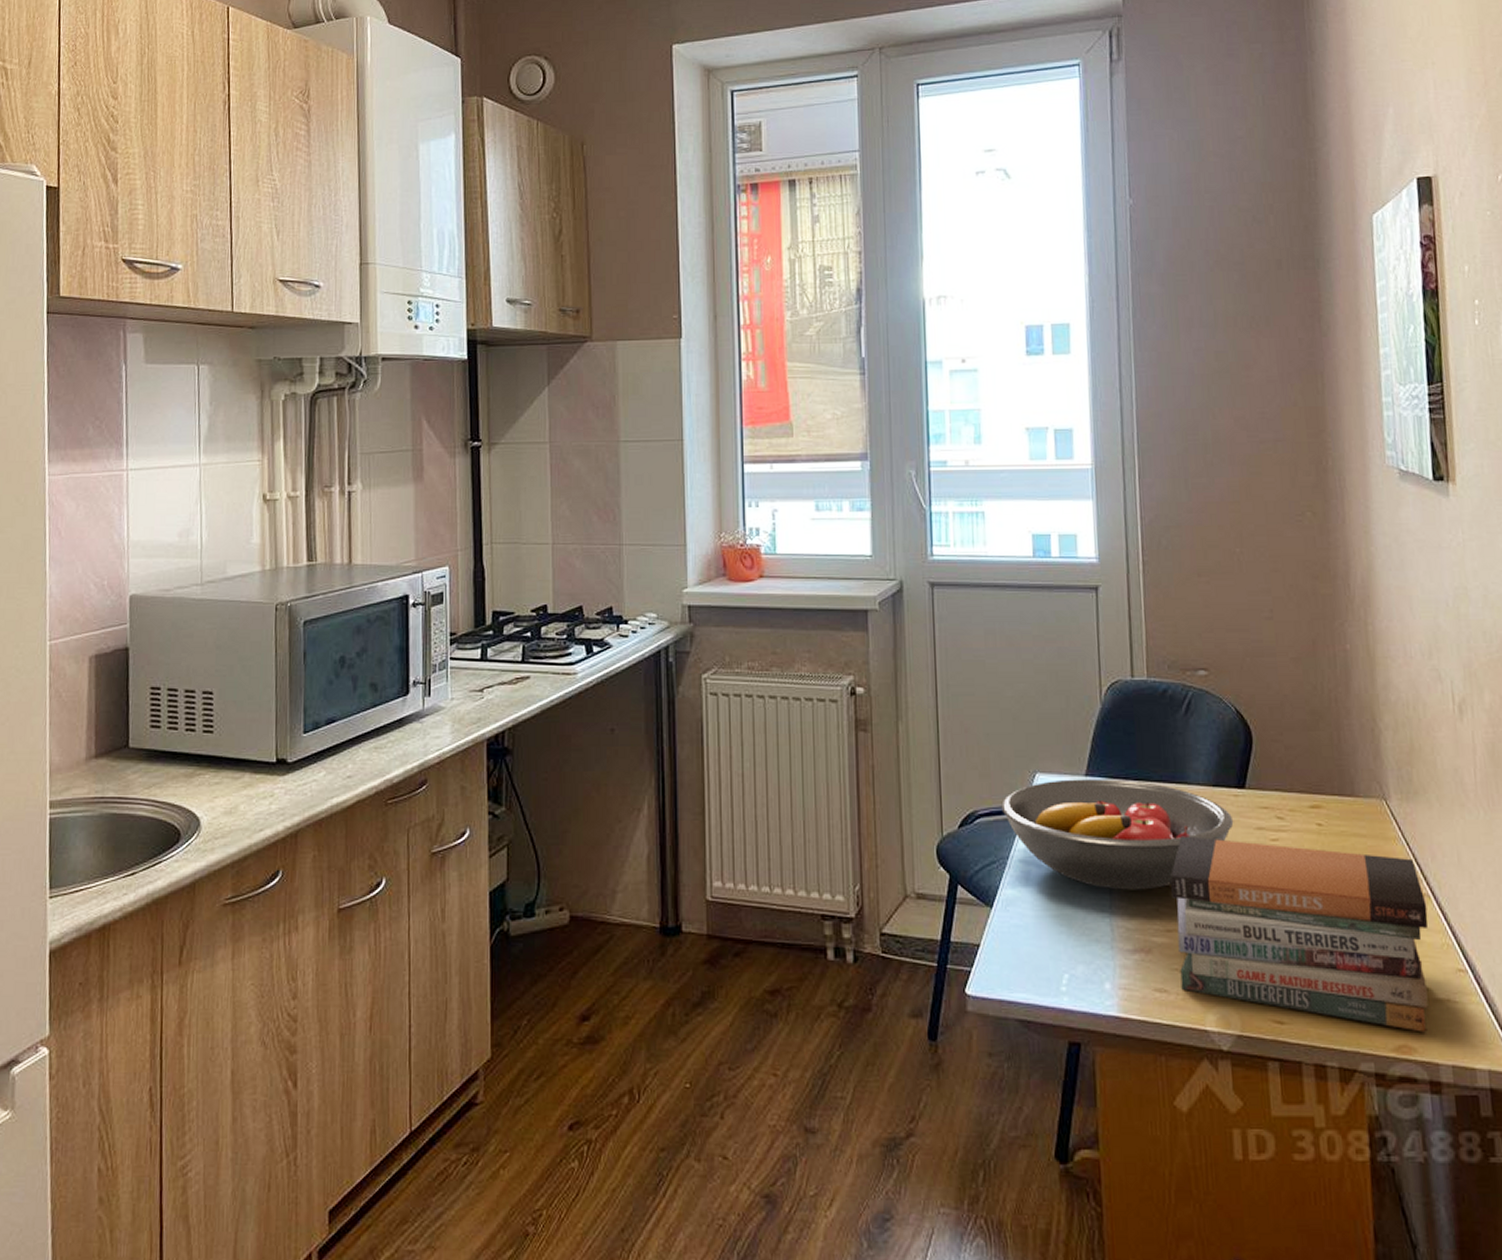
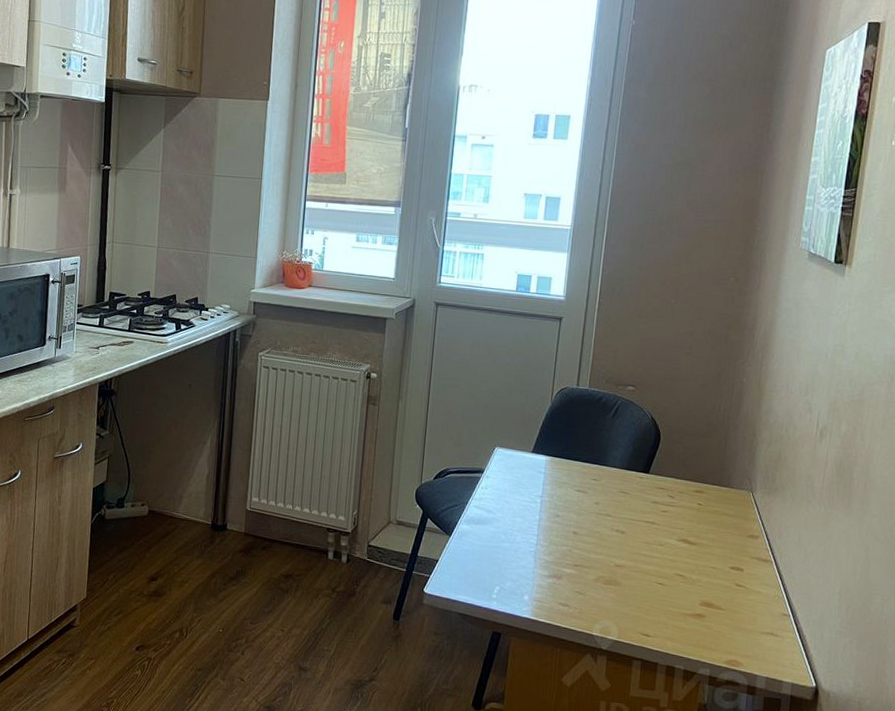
fruit bowl: present [1001,779,1234,890] -> none [467,453,637,536]
book stack: present [1170,836,1429,1032] -> none [579,501,769,653]

